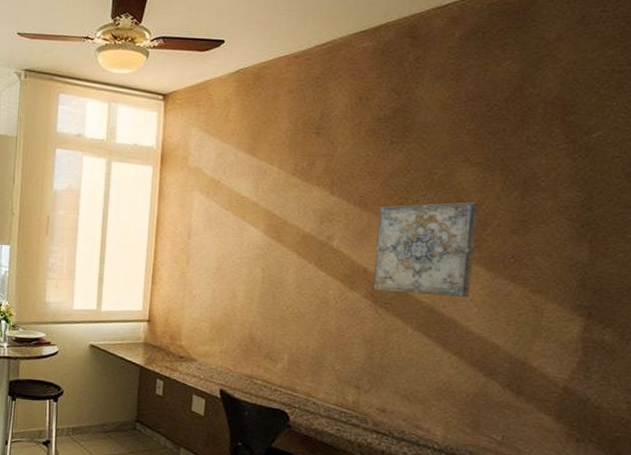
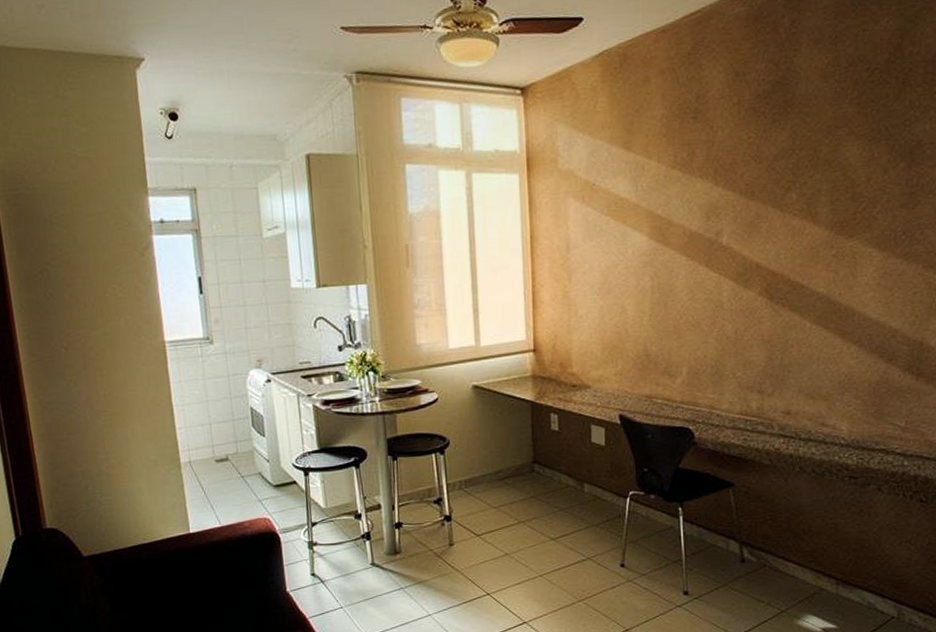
wall art: present [373,202,479,298] -> none [767,178,867,286]

